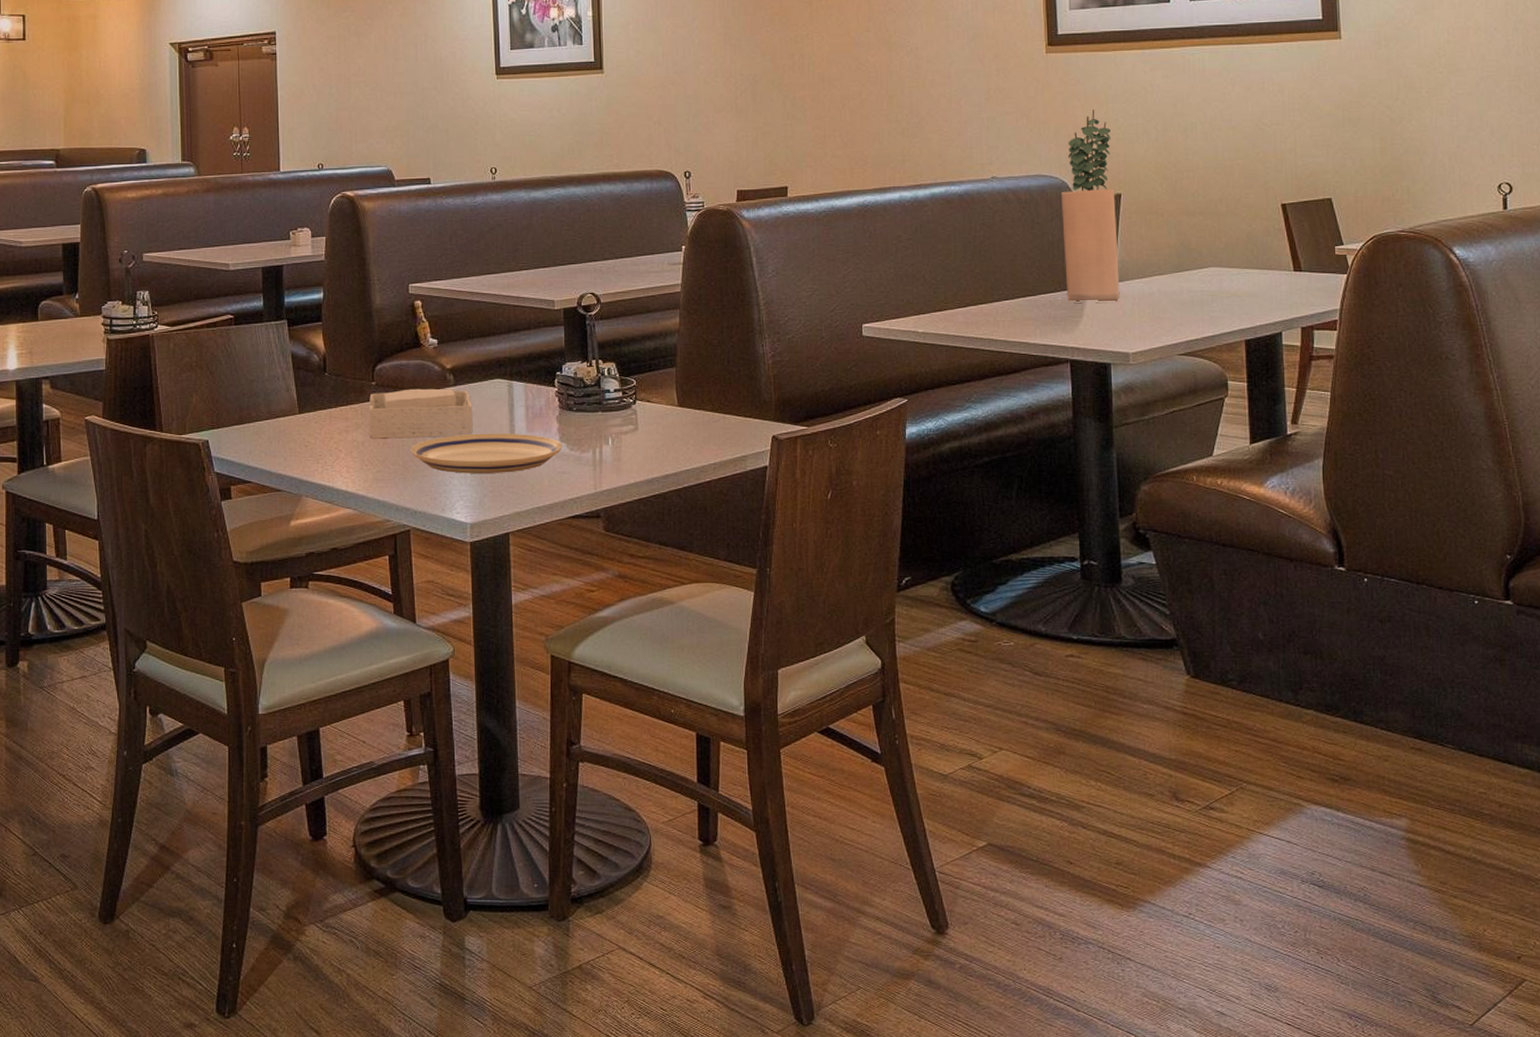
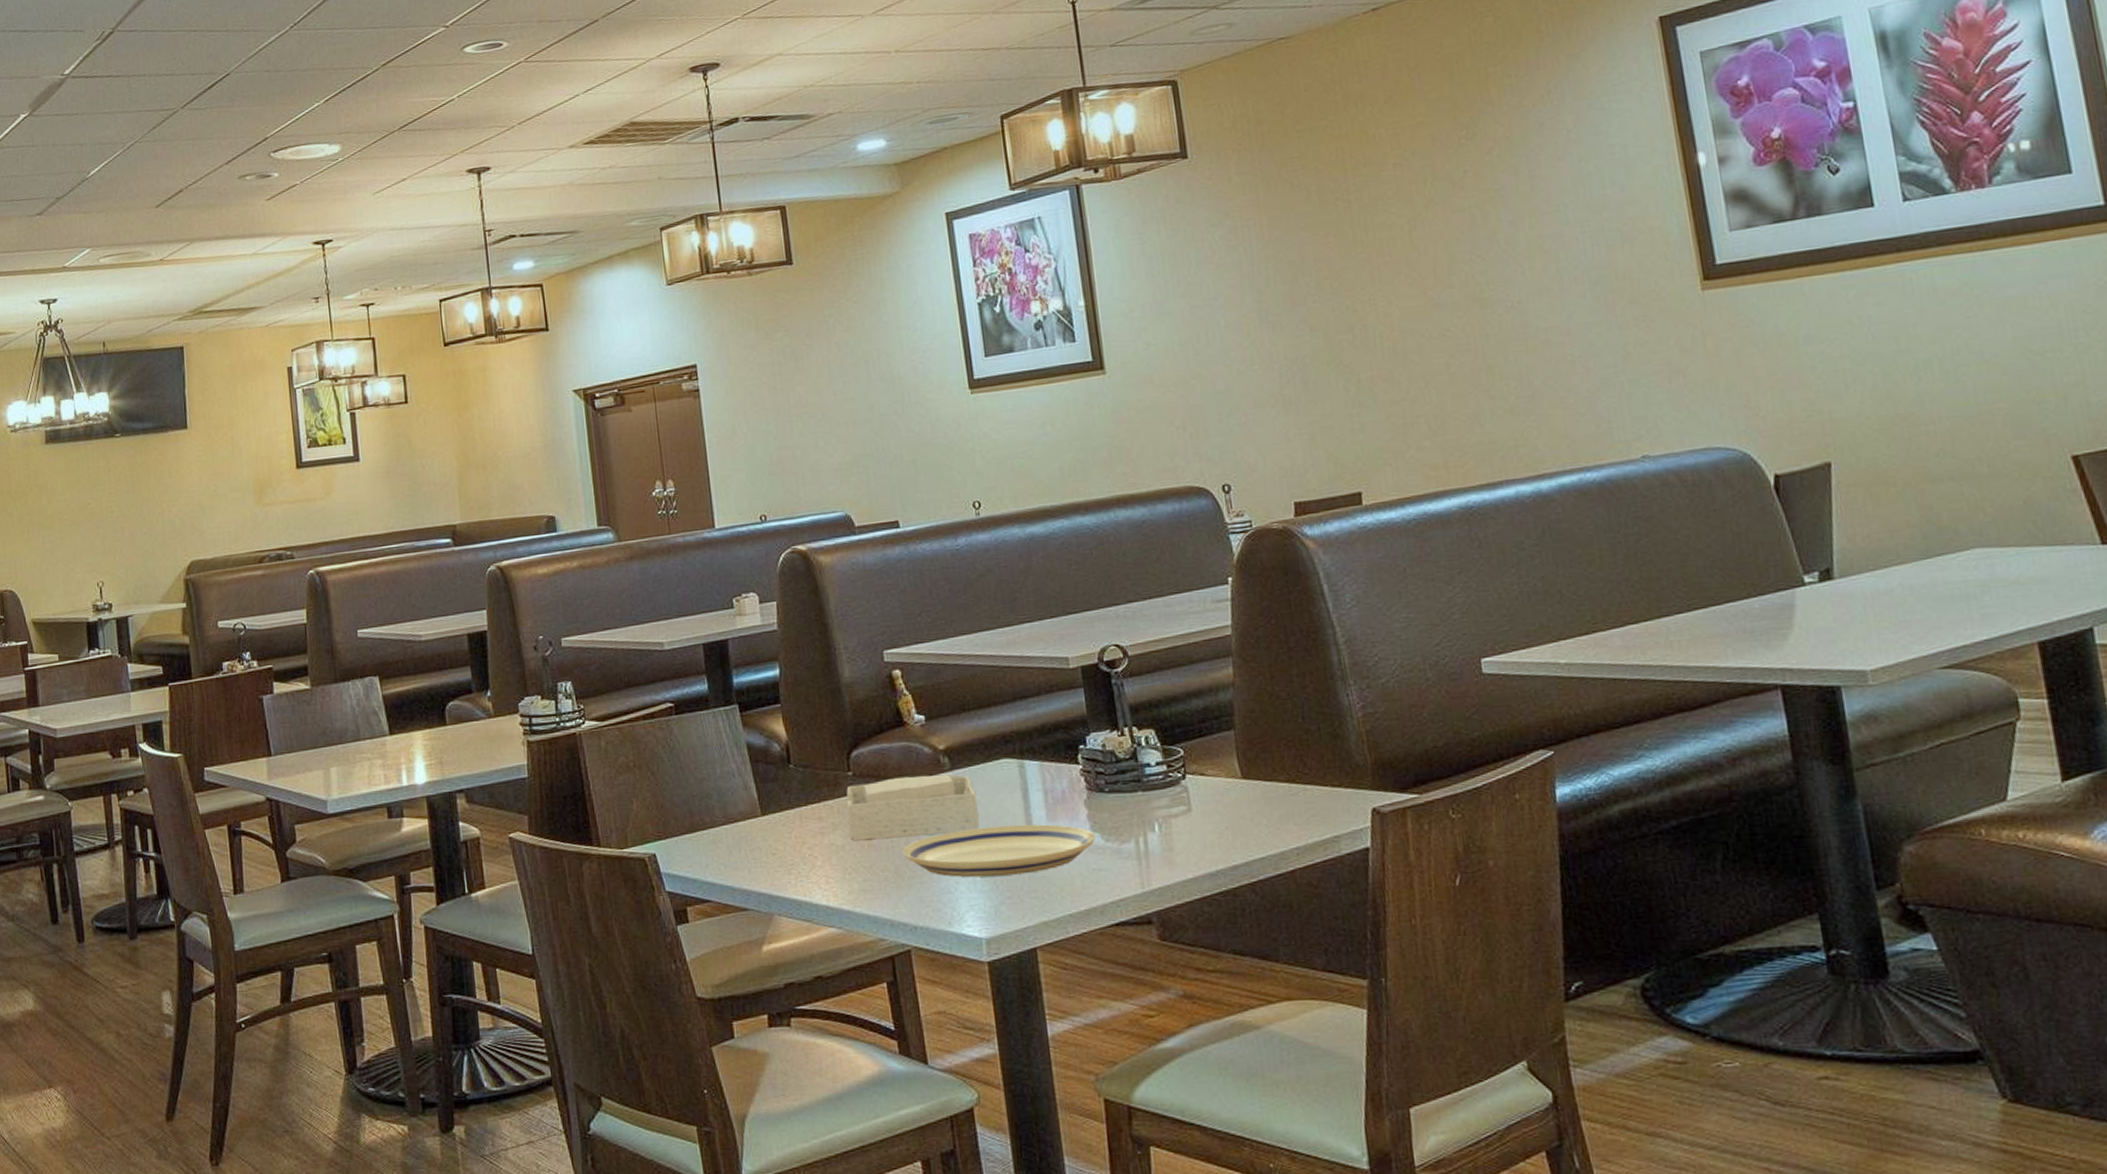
vase: present [1061,109,1120,304] -> none [1744,356,1845,612]

